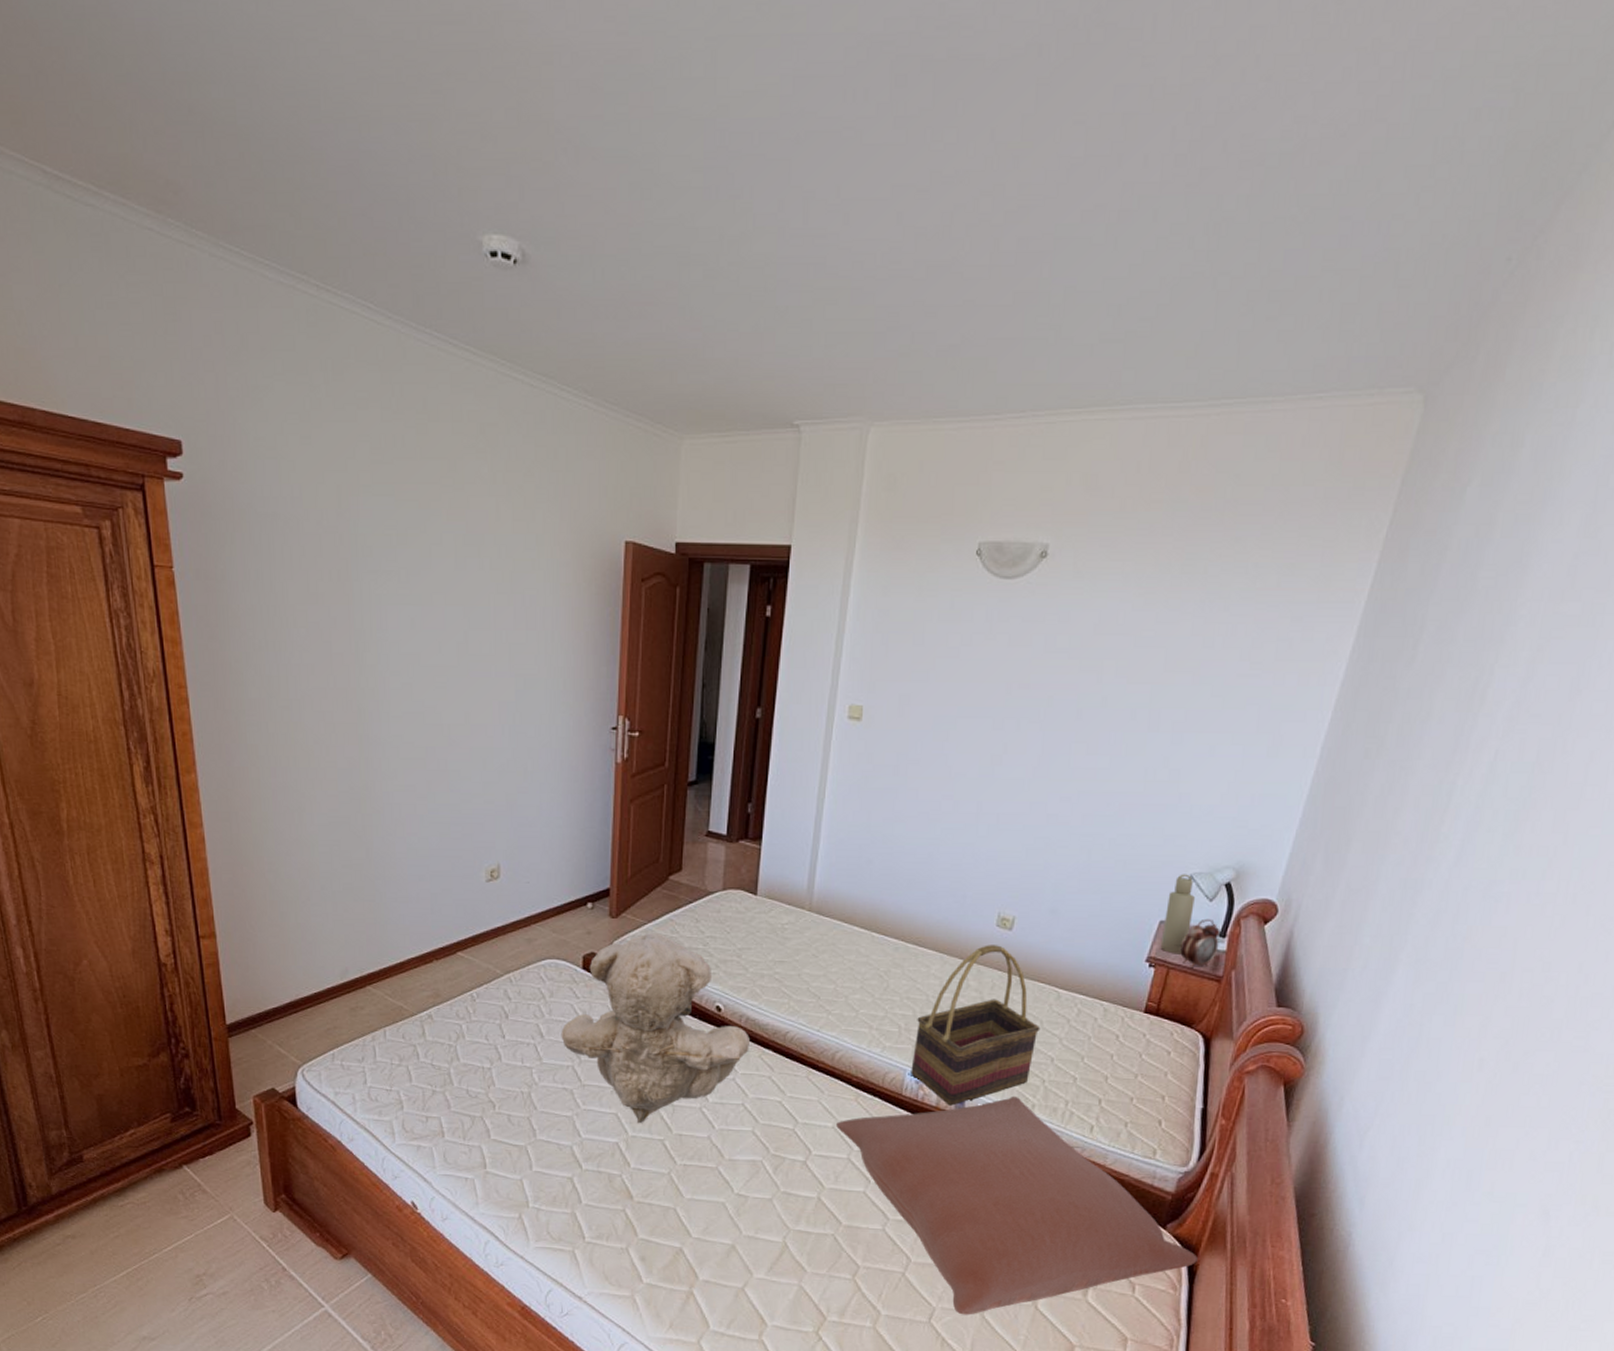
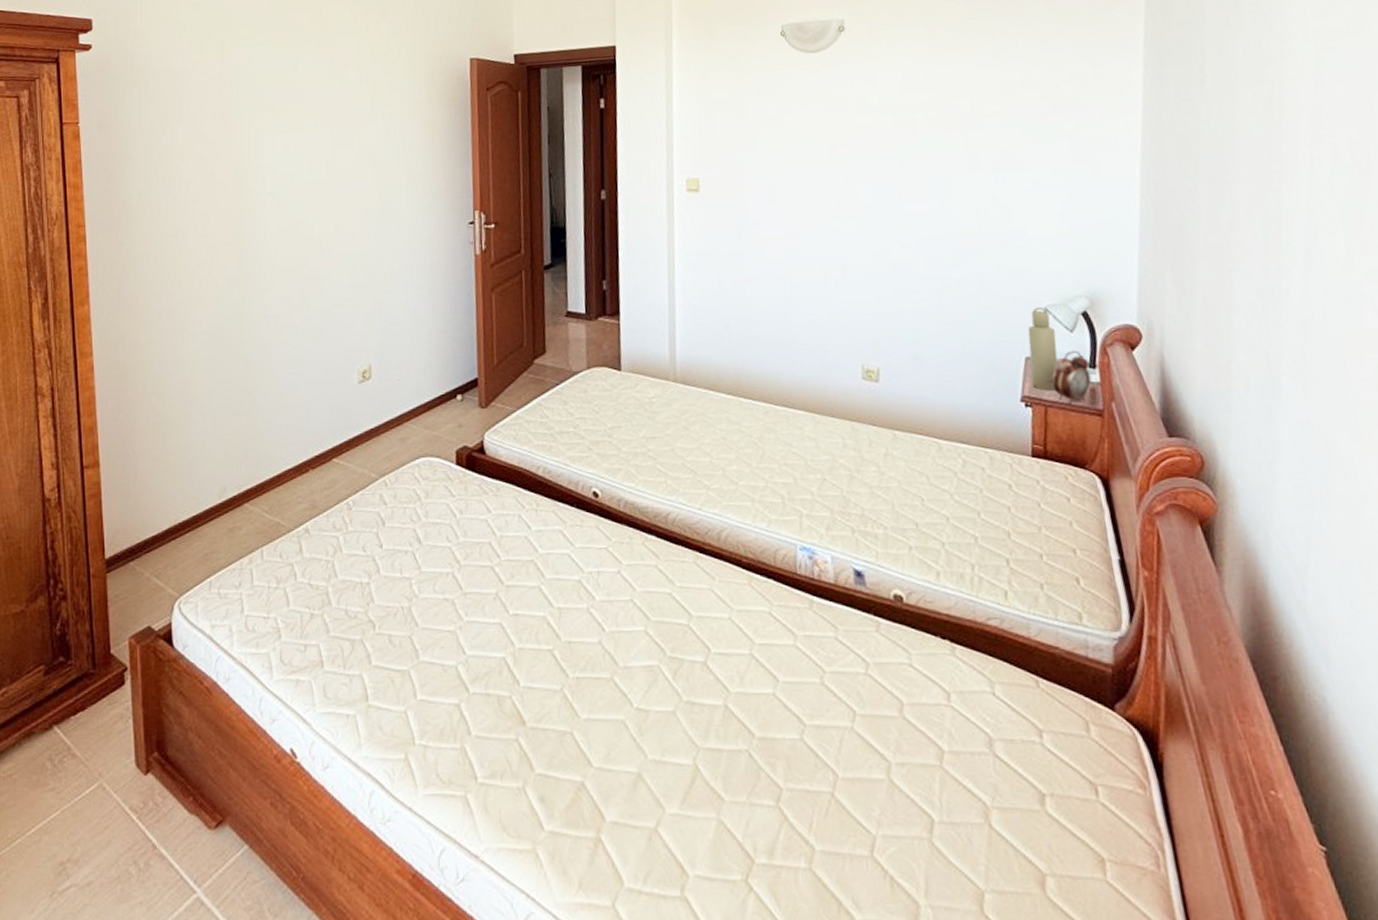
teddy bear: present [561,933,751,1124] -> none [438,419,632,633]
pillow: present [836,1096,1198,1315] -> none [732,563,1161,843]
woven basket: present [911,945,1040,1106] -> none [799,398,928,582]

